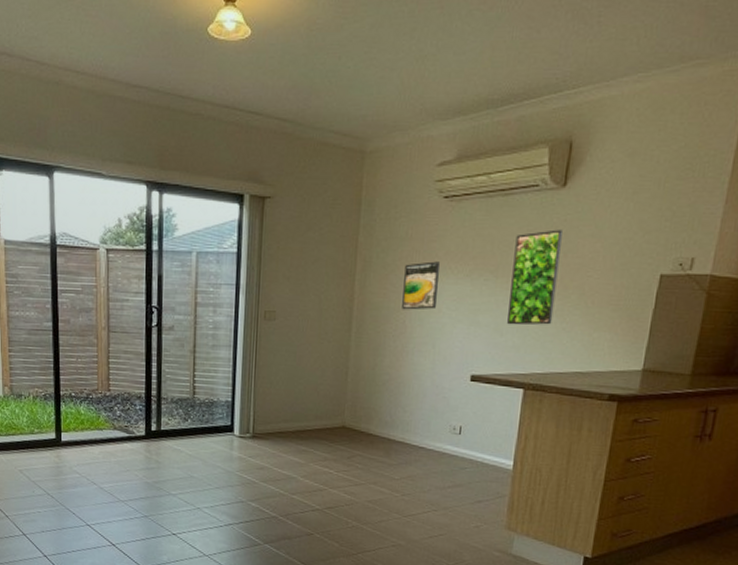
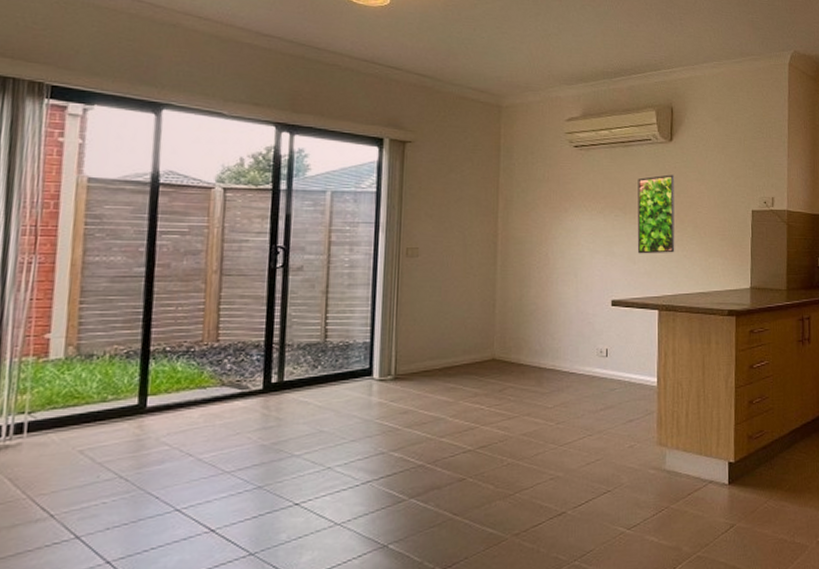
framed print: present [402,261,440,310] -> none [544,200,575,244]

